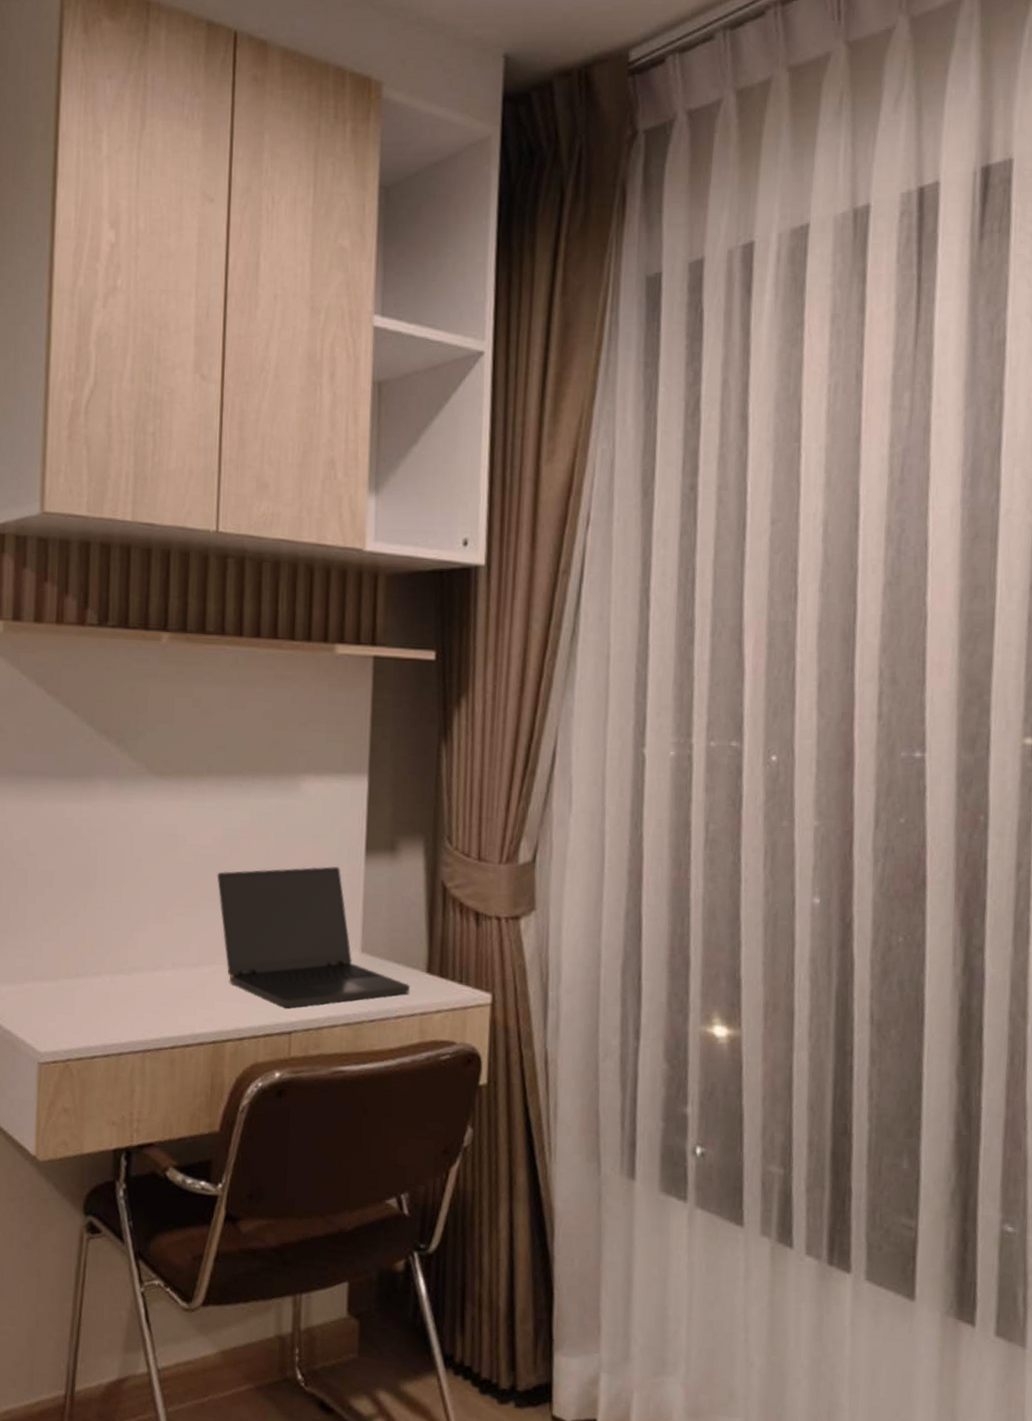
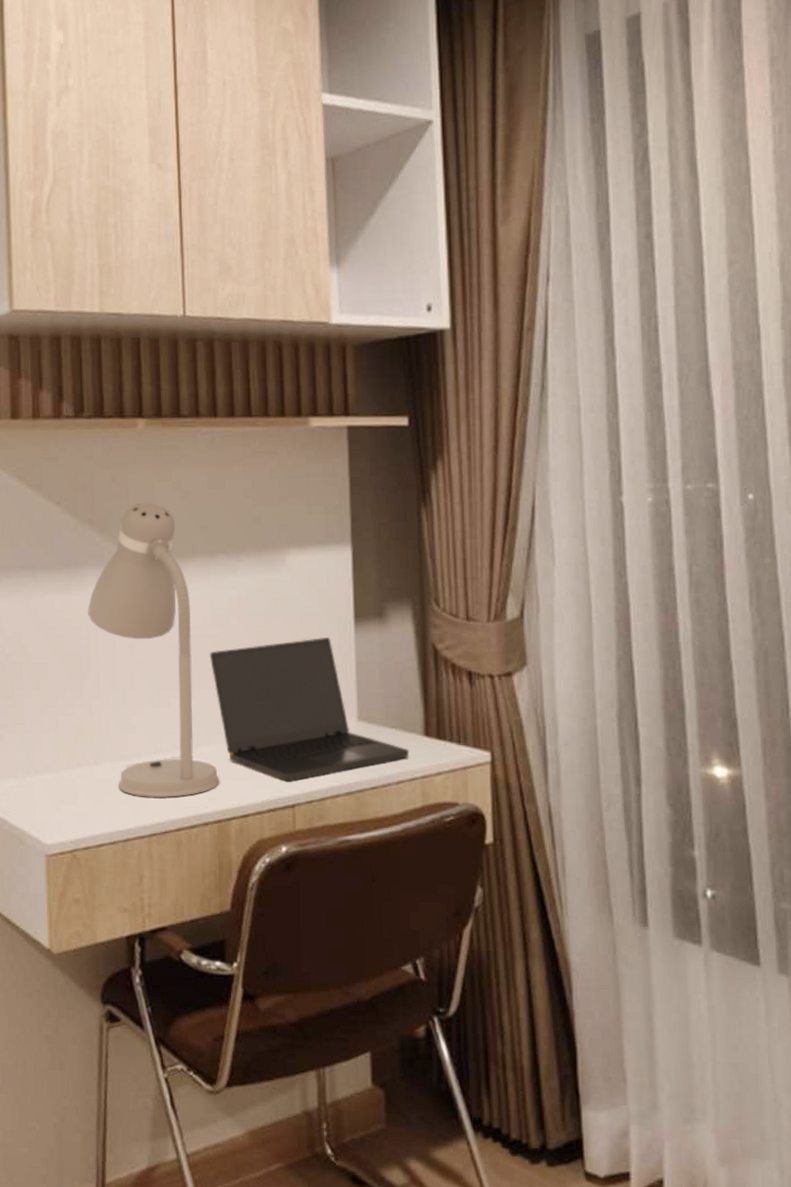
desk lamp: none [97,717,218,1015] -> present [87,502,219,799]

